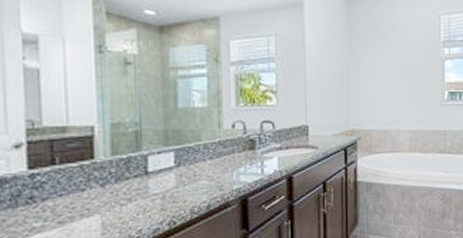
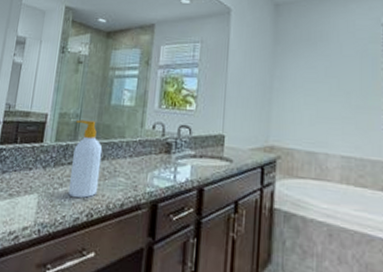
soap bottle: none [136,127,178,209] -> present [69,120,103,198]

